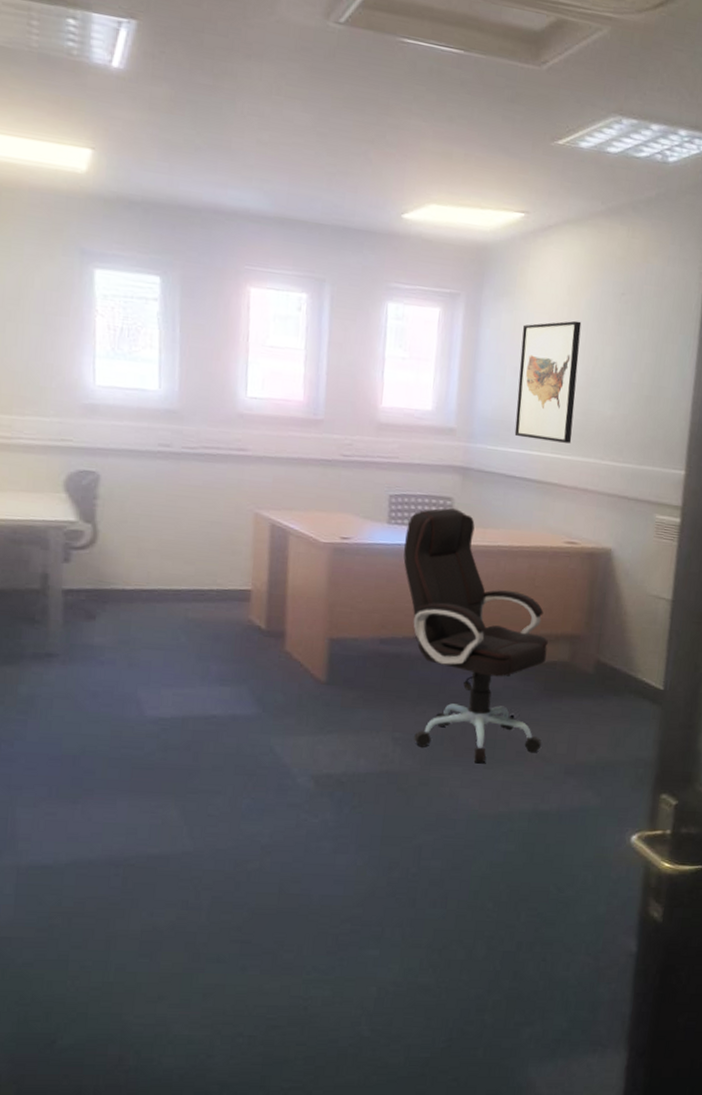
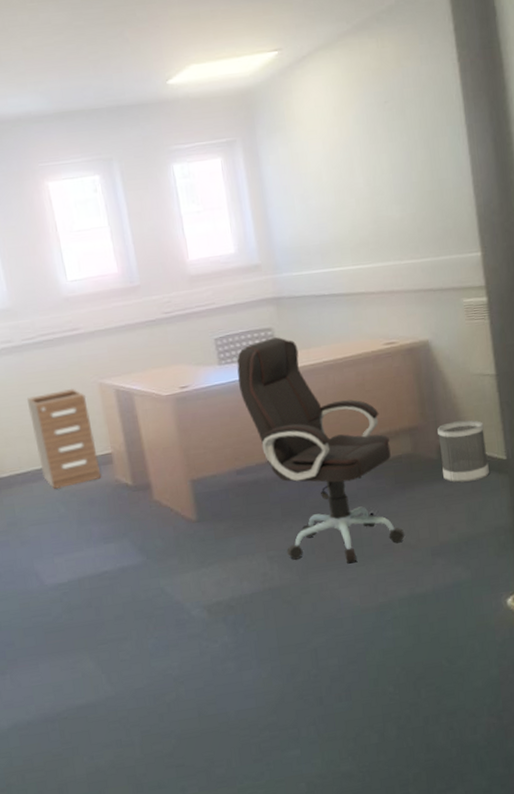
filing cabinet: none [170,509,238,616] -> present [26,389,102,489]
wall art: present [514,320,582,444] -> none [299,137,369,258]
wastebasket: none [595,639,648,705] -> present [437,420,489,483]

